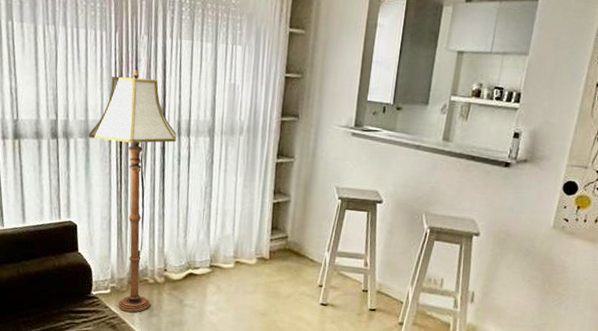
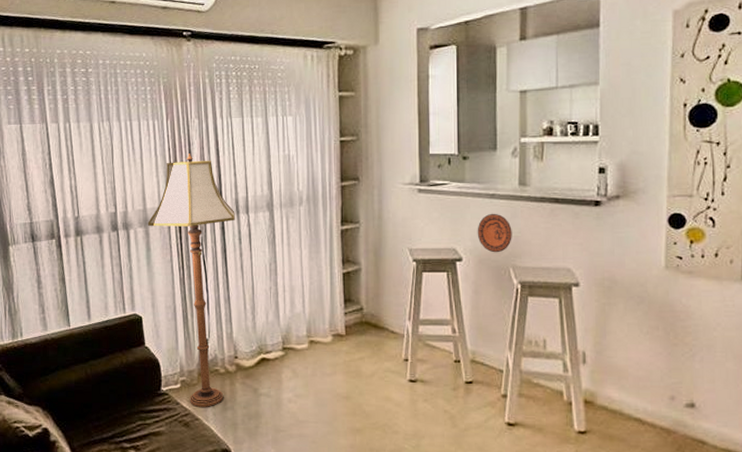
decorative plate: none [399,163,431,200] -> present [477,213,512,253]

